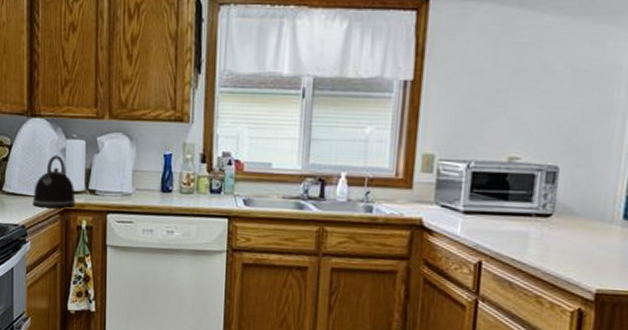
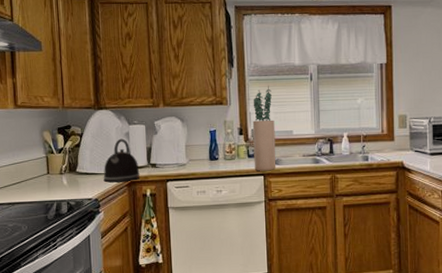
vase: none [217,100,249,214] -> present [252,85,276,172]

